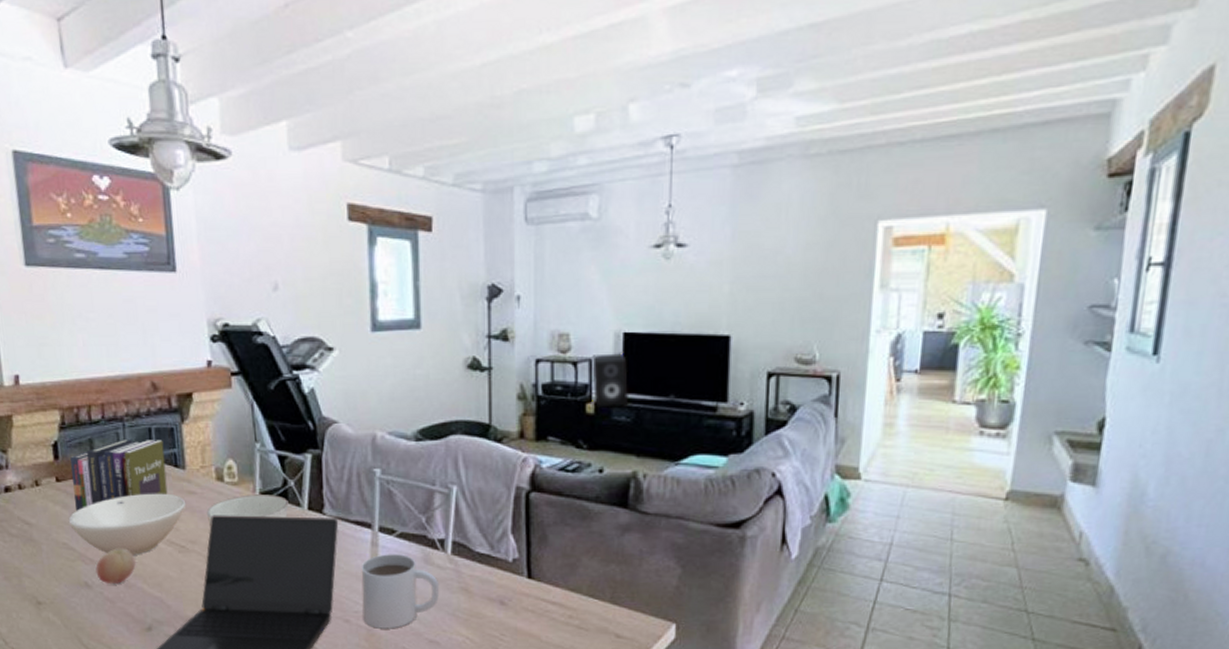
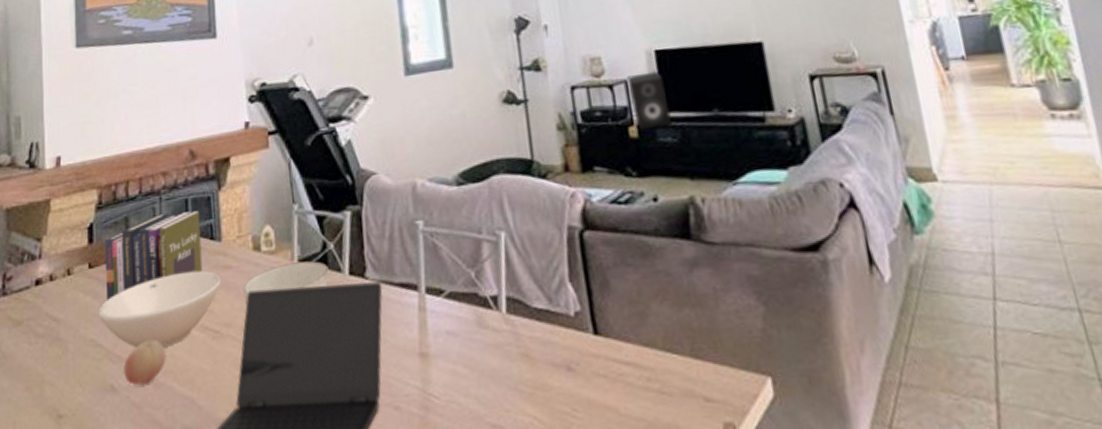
mug: present [361,554,440,629] -> none [409,318,499,415]

